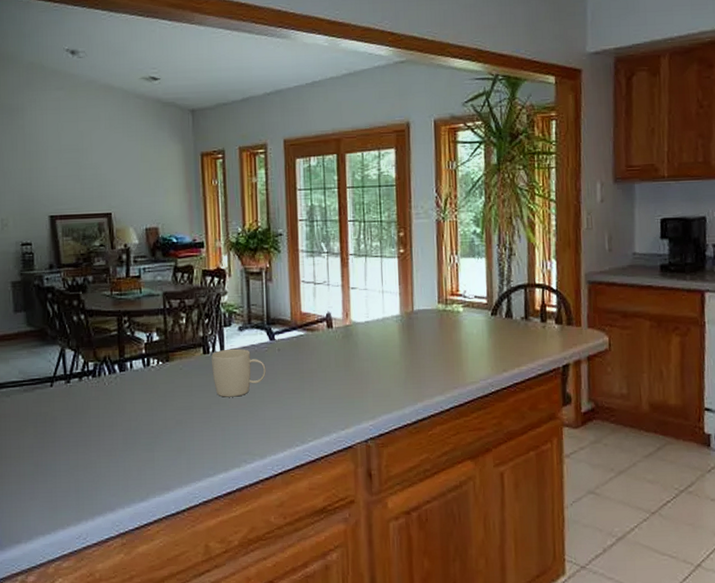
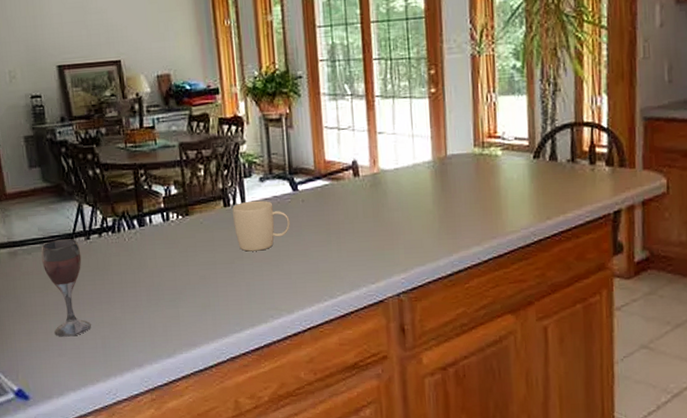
cup: none [20,382,65,480] -> present [41,239,91,337]

